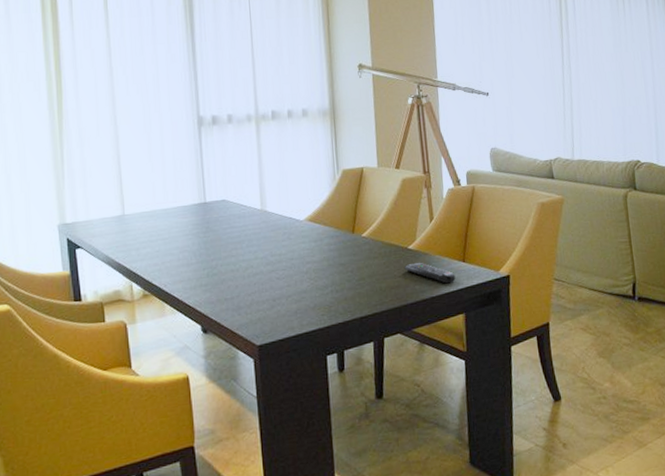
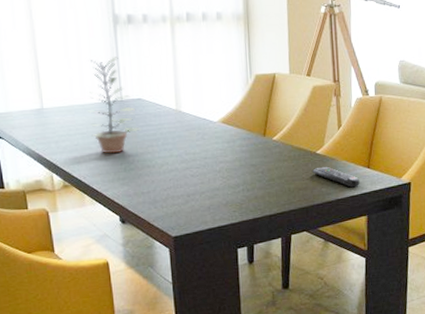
plant: none [168,158,225,259] -> present [86,57,141,154]

